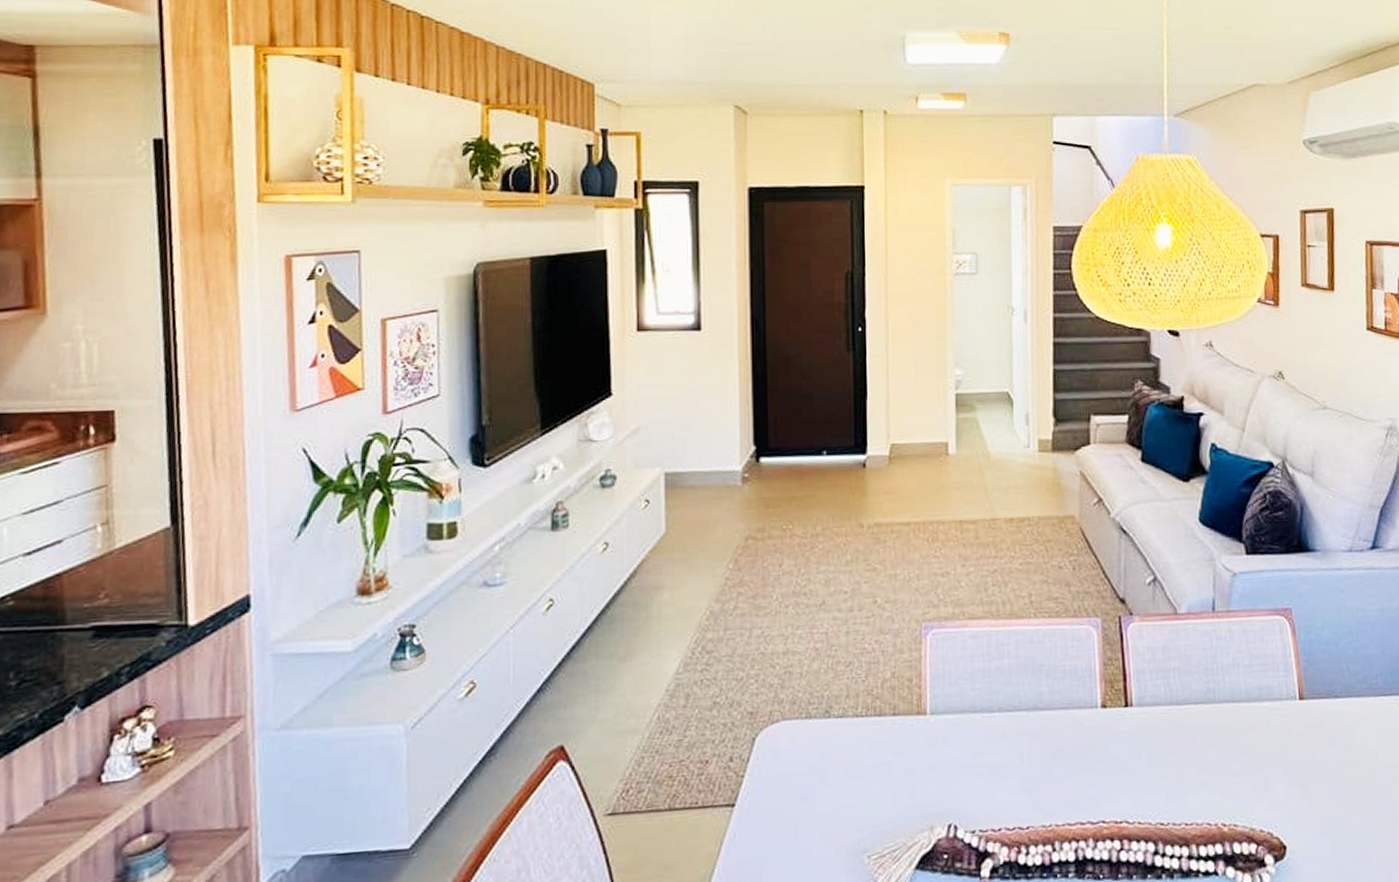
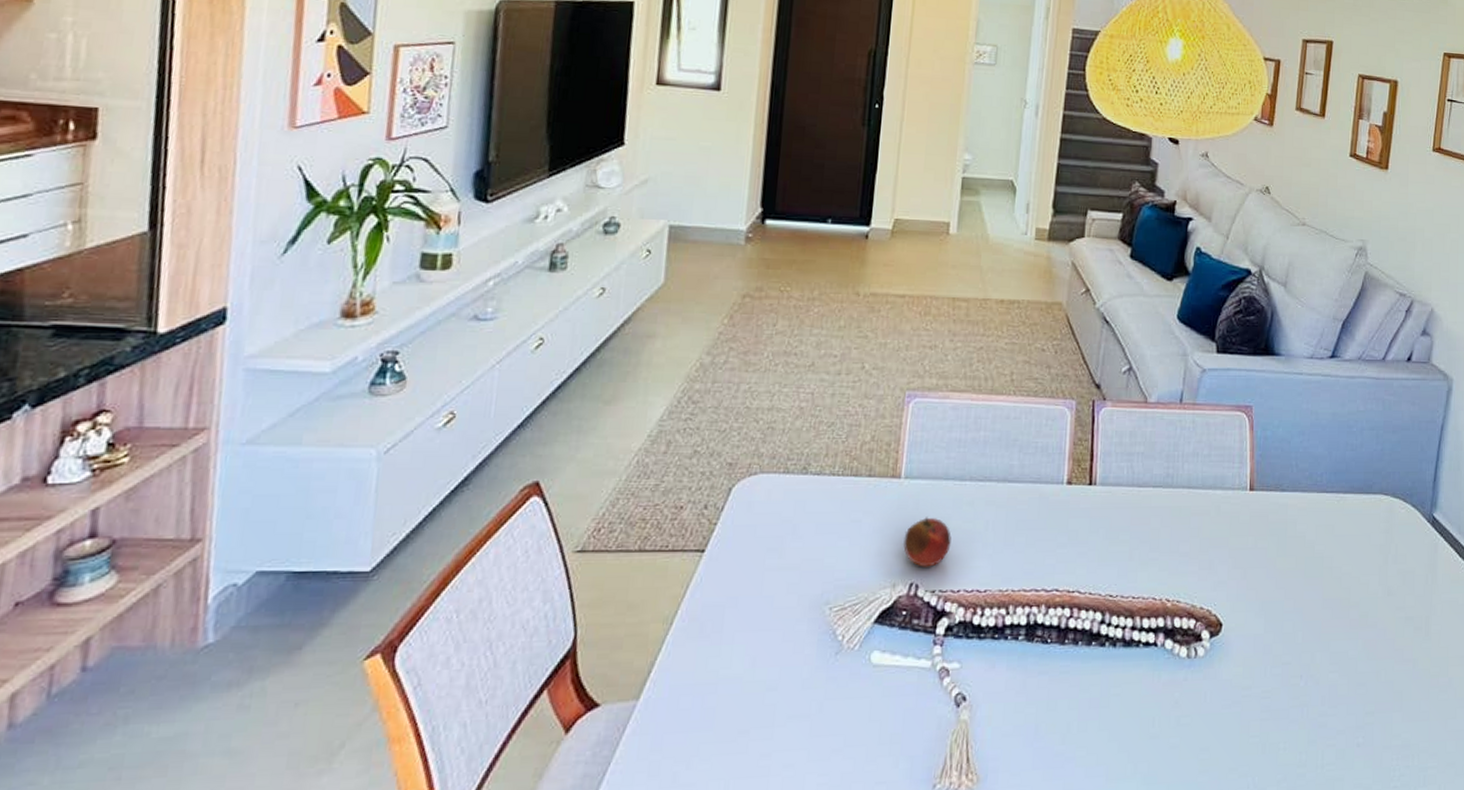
fruit: none [937,753,986,807] -> present [903,517,951,567]

